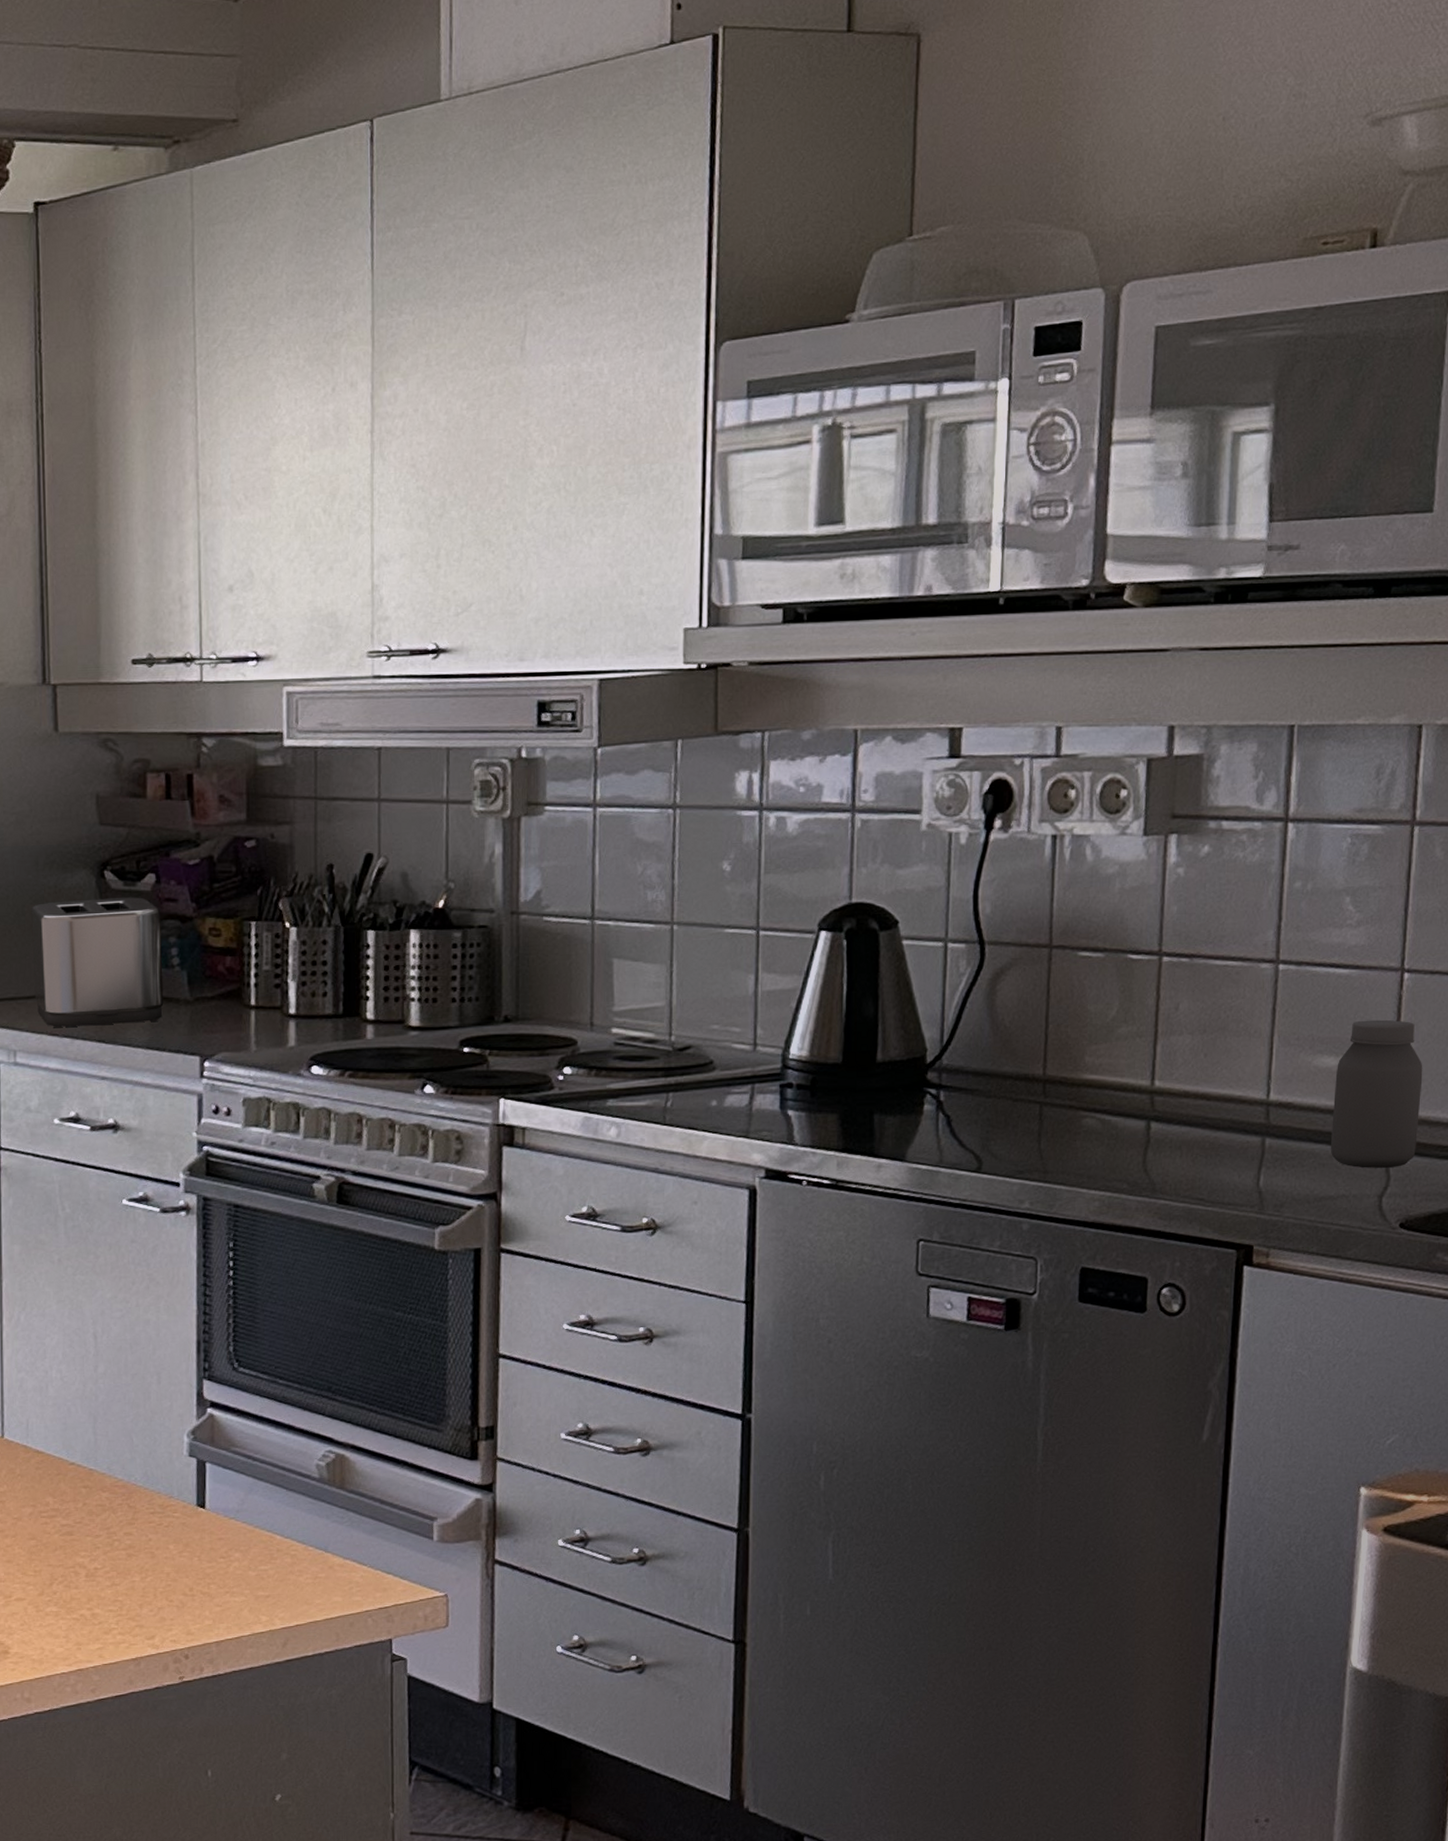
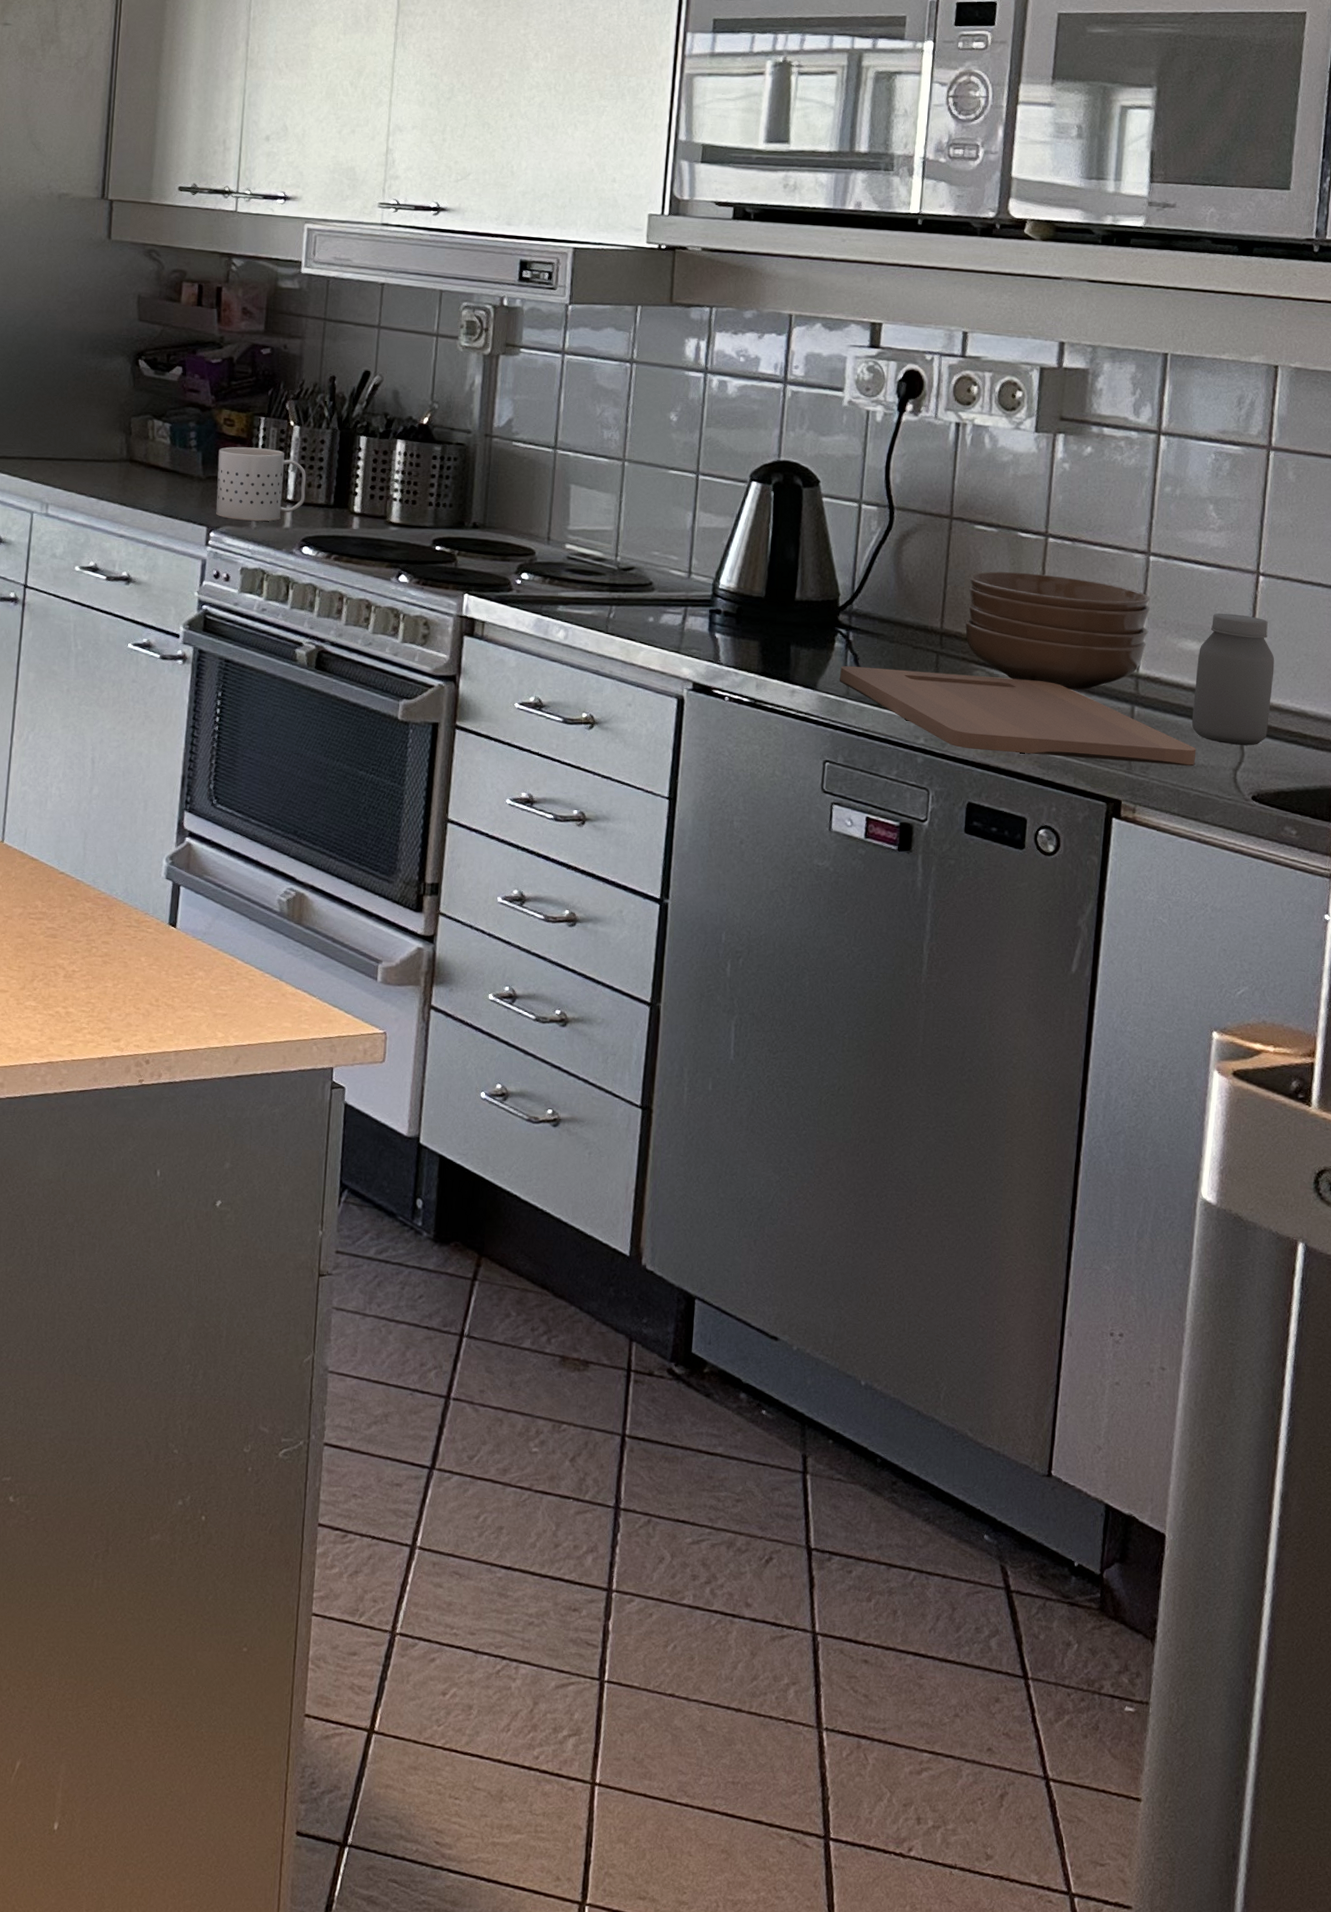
toaster: present [31,897,164,1028] -> none [69,381,184,493]
mug: none [205,957,310,1044] -> present [216,446,307,522]
cutting board: none [931,1121,1336,1208] -> present [840,665,1197,767]
bowl: none [1070,999,1281,1128] -> present [965,571,1151,690]

